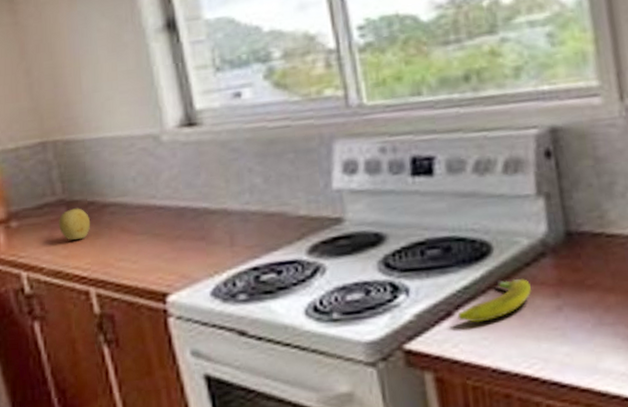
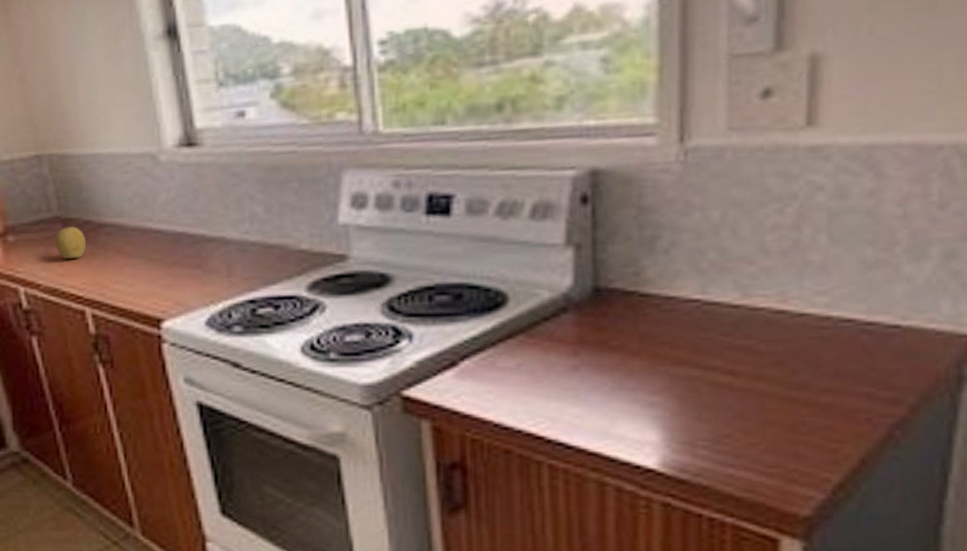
banana: present [457,278,531,323] -> none [462,333,546,375]

